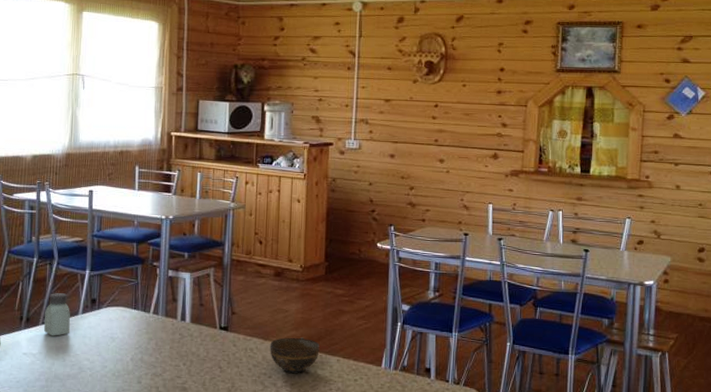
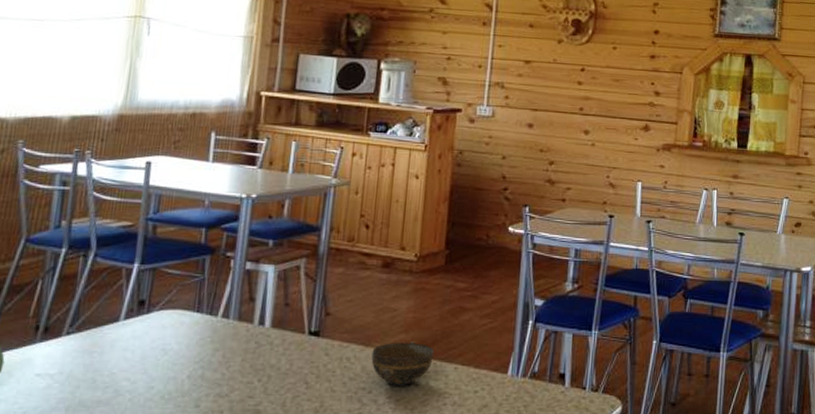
saltshaker: present [44,293,70,336] -> none [69,293,108,350]

